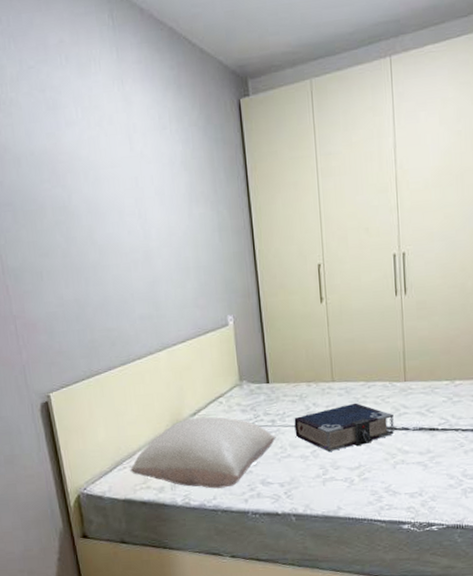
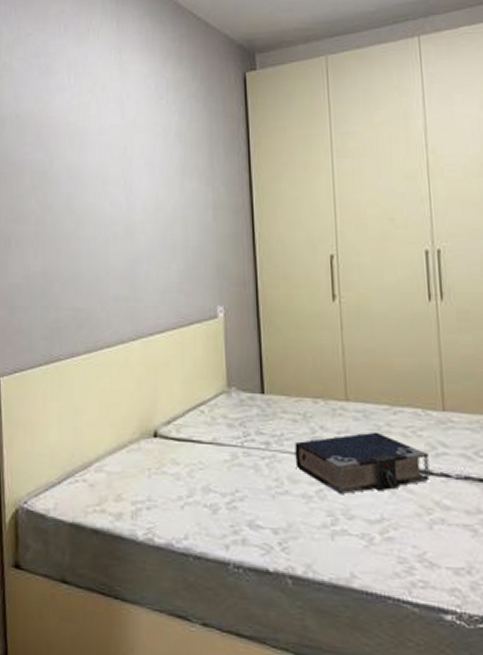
pillow: present [130,416,276,489] -> none [83,427,270,525]

